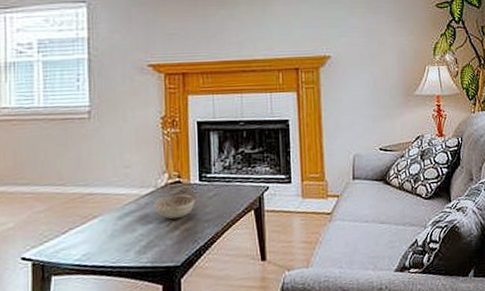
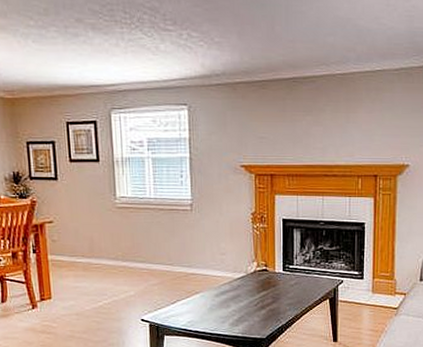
decorative bowl: present [154,194,195,220] -> none [244,281,279,301]

